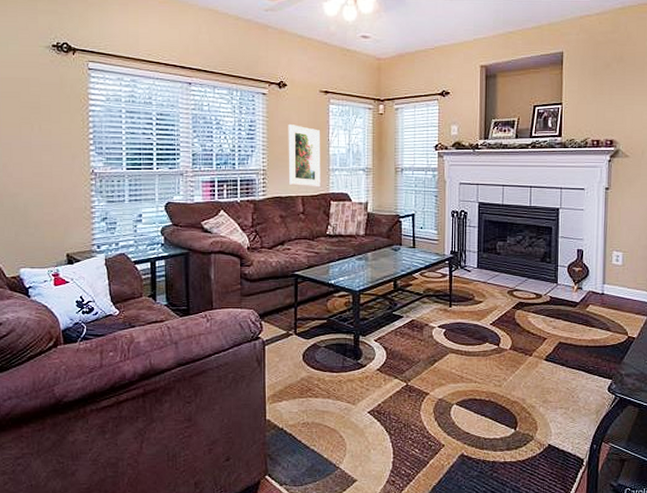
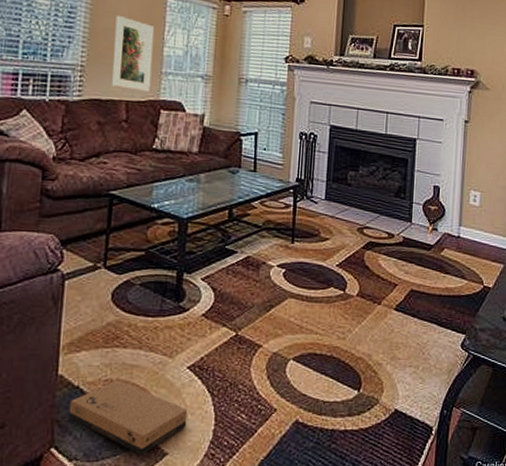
cardboard box: none [277,423,371,481] -> present [68,380,188,455]

